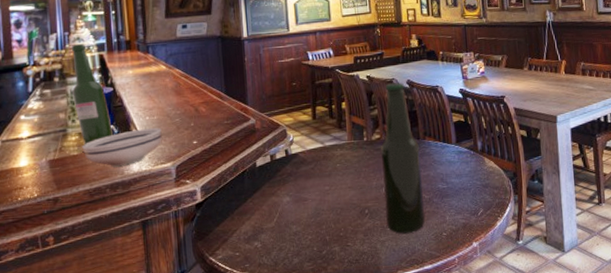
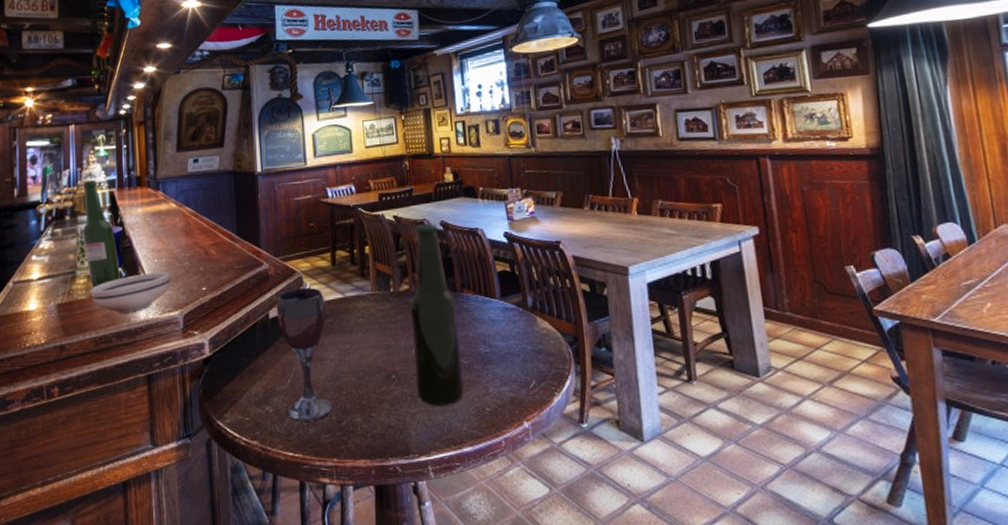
cup: none [263,138,315,254] -> present [276,287,334,422]

